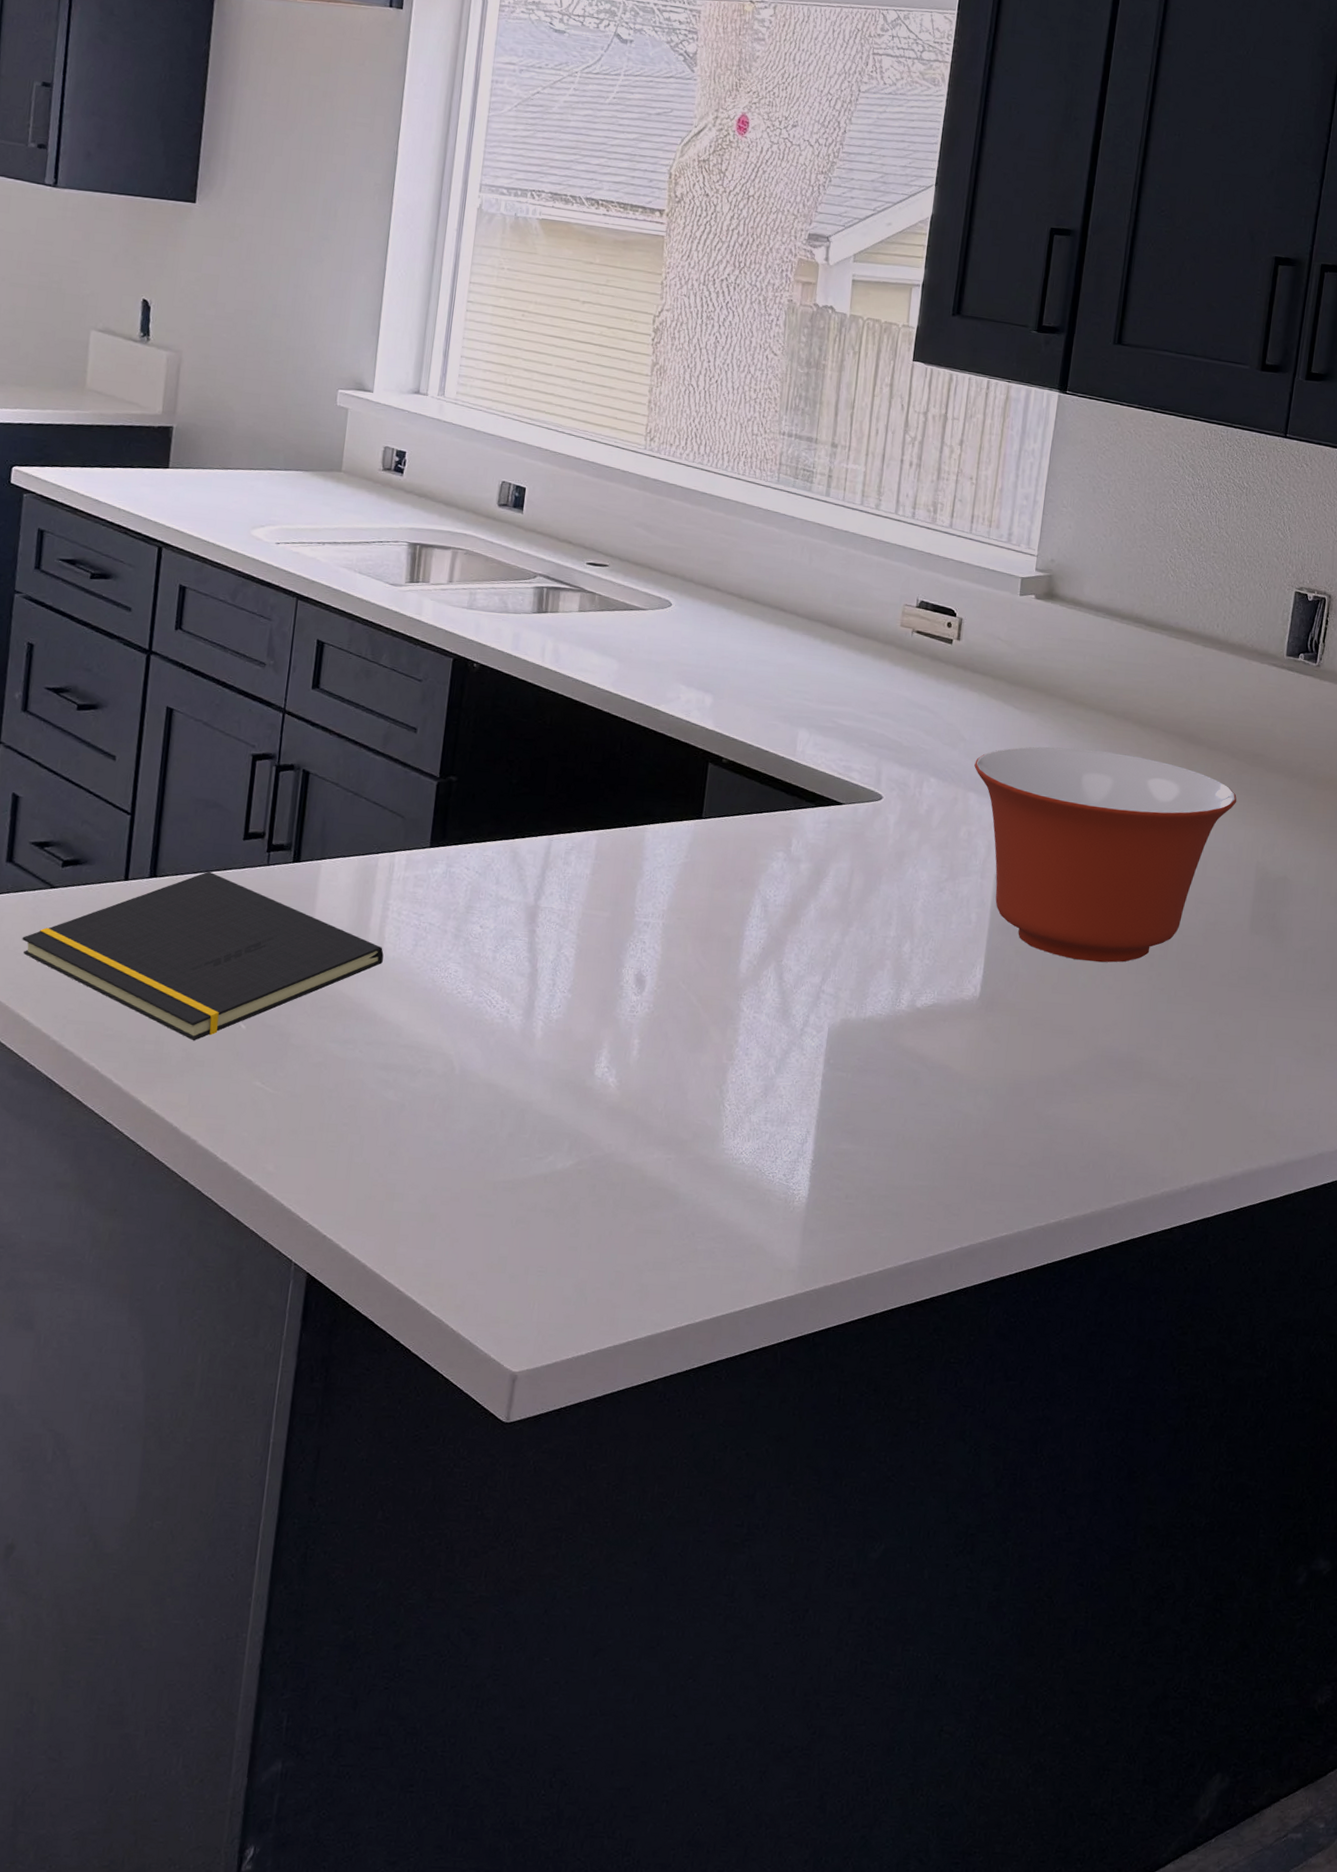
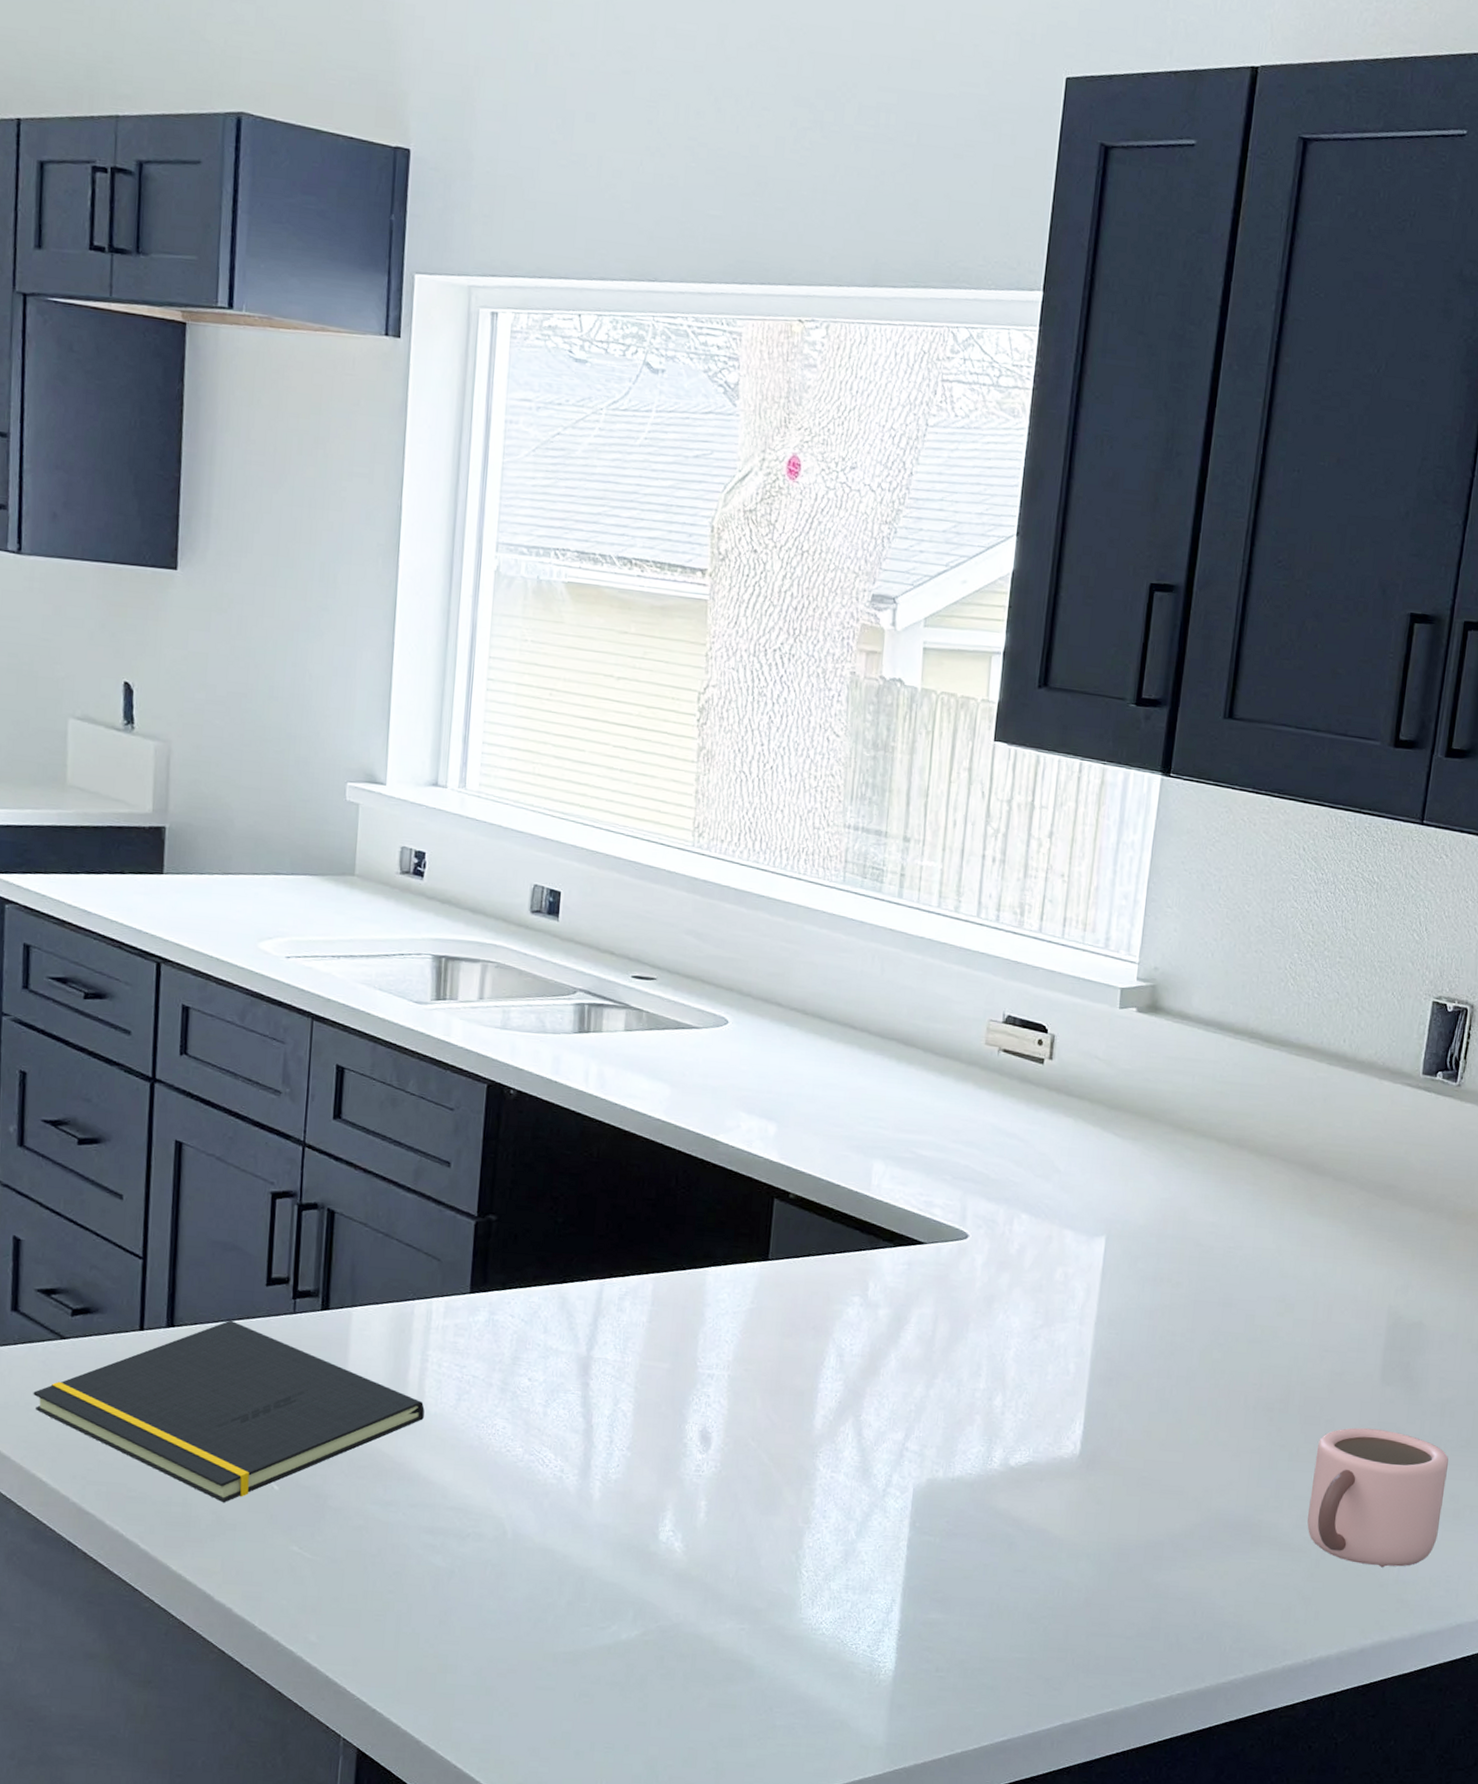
mixing bowl: present [974,746,1237,963] -> none [1070,1178,1367,1417]
mug: none [1184,972,1311,1101] -> present [1307,1427,1449,1568]

